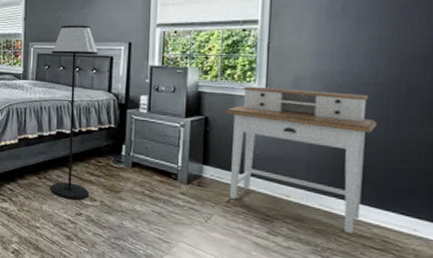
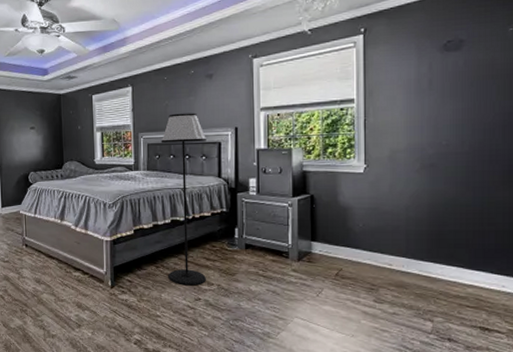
desk: present [225,86,377,234] -> none [329,162,466,296]

